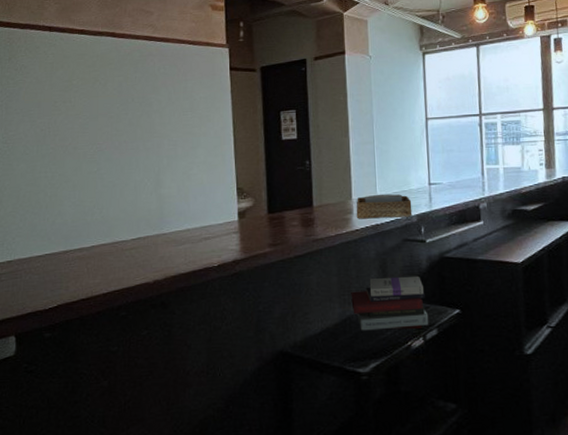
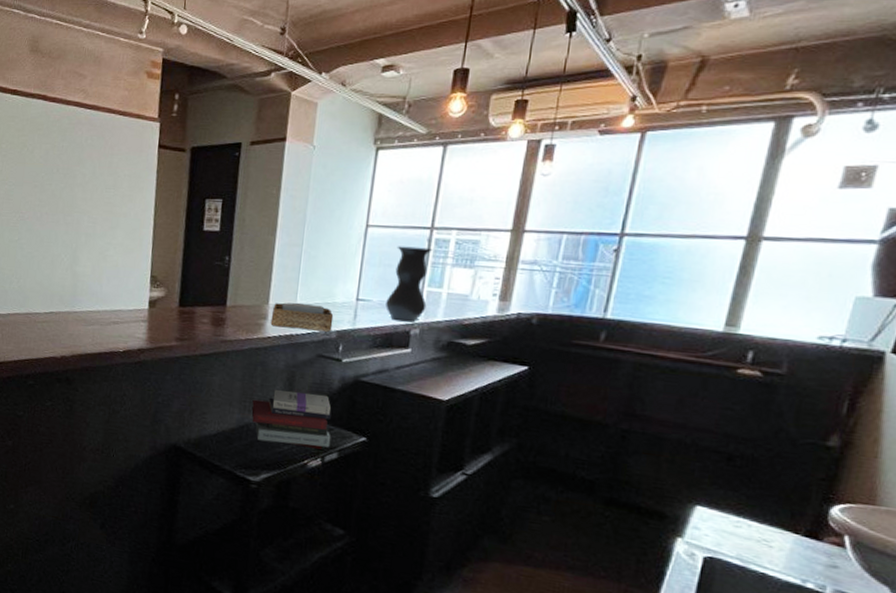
vase: none [454,131,489,199] -> present [386,246,433,323]

